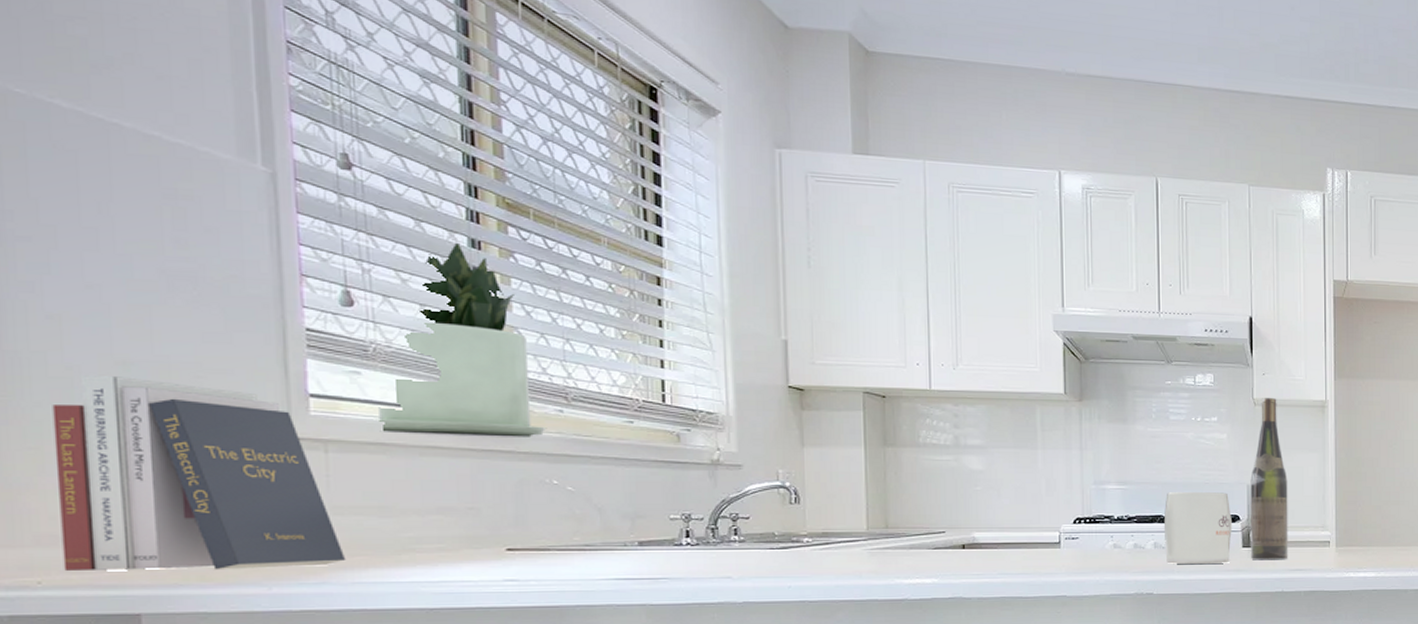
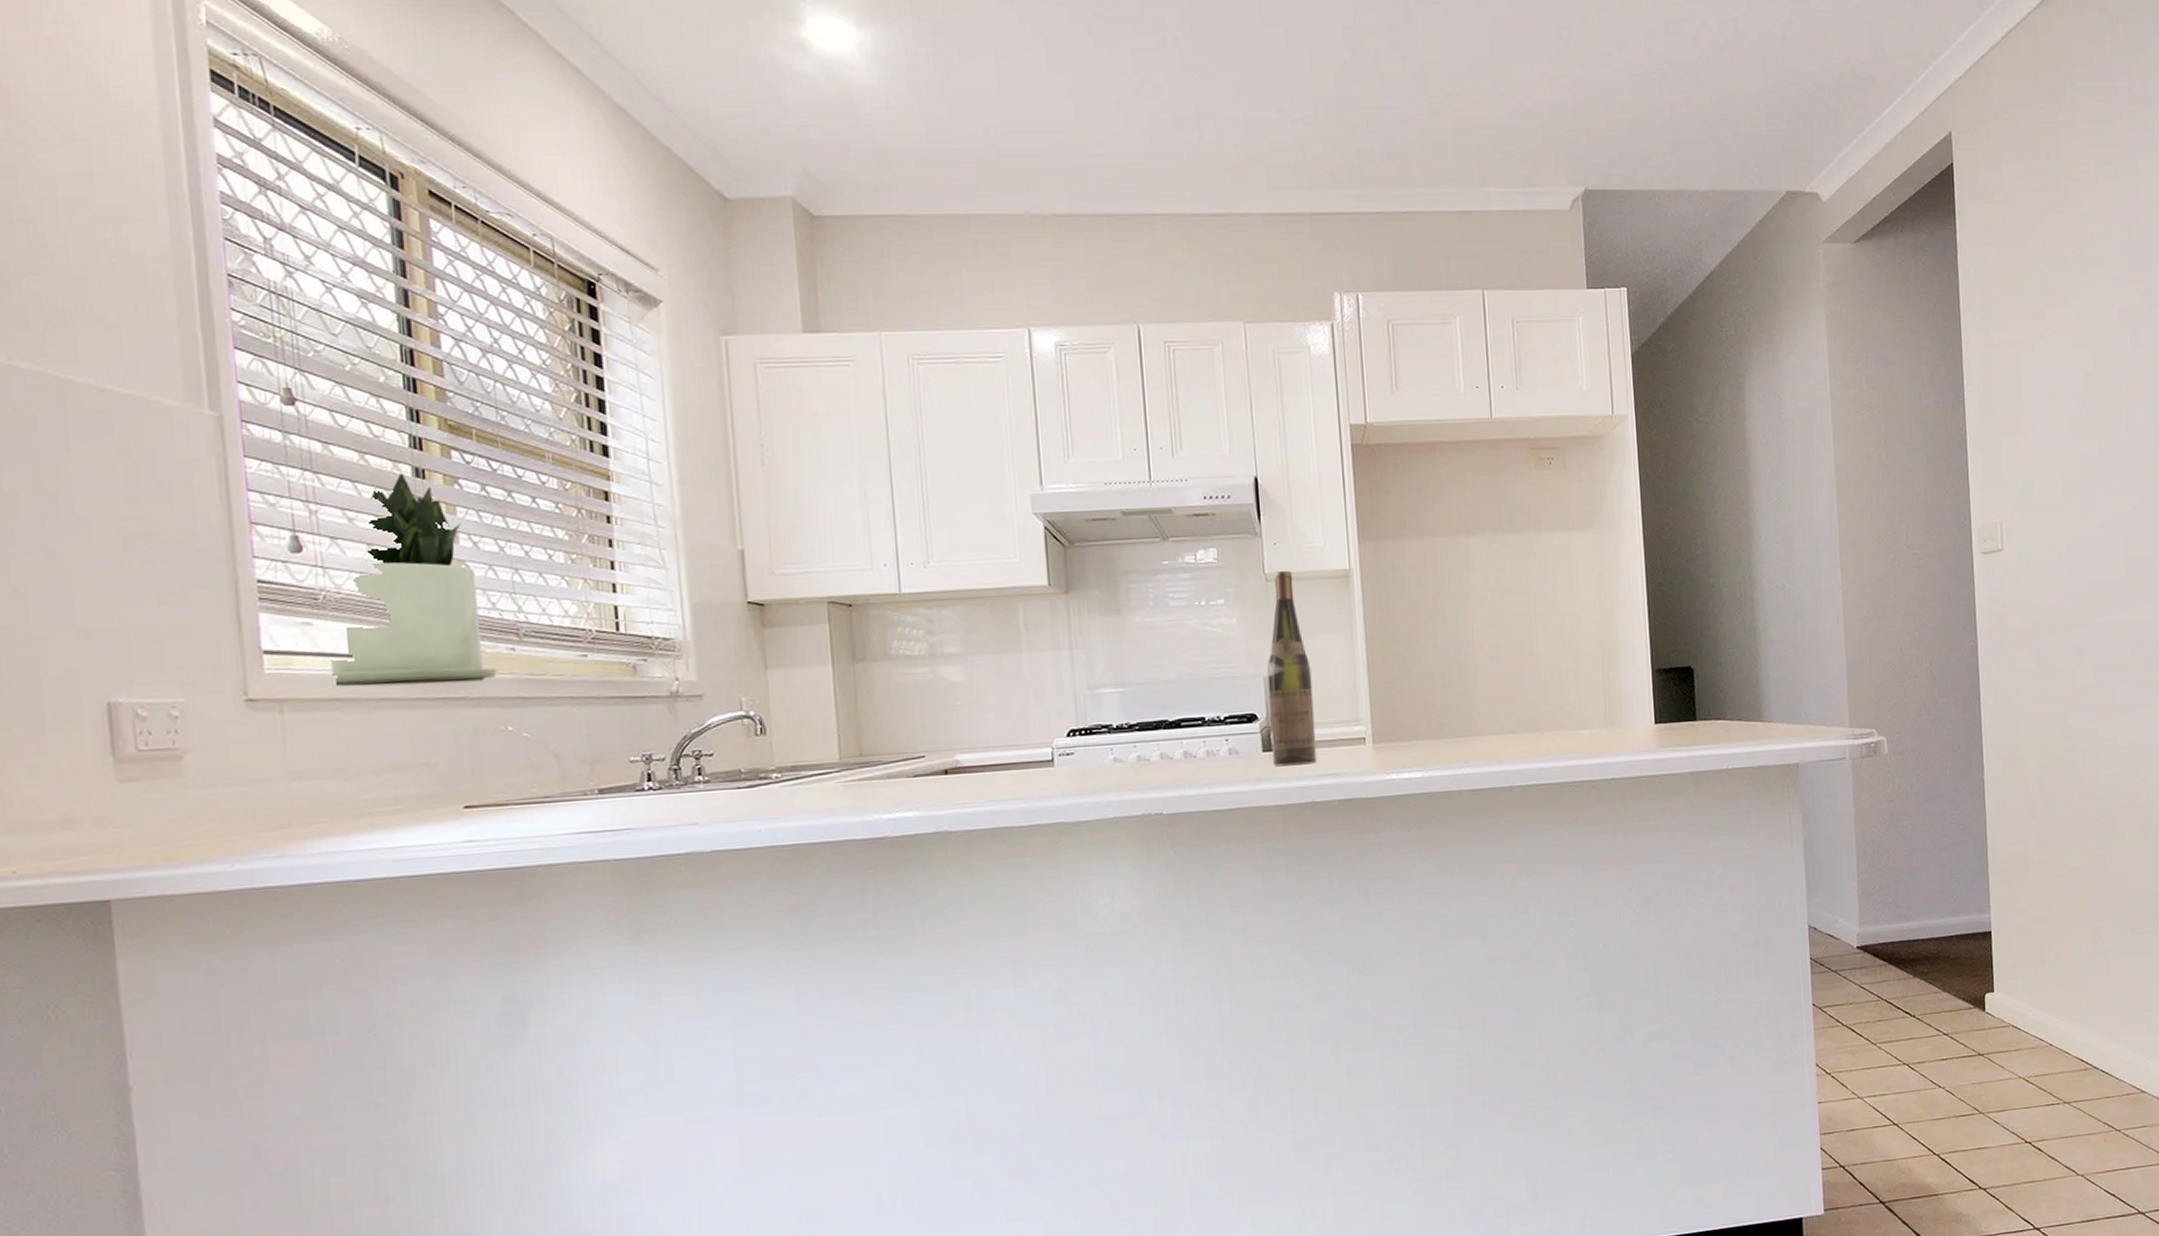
books: present [52,375,346,572] -> none [21,647,306,859]
mug: present [1163,491,1232,564] -> none [1169,688,1250,777]

